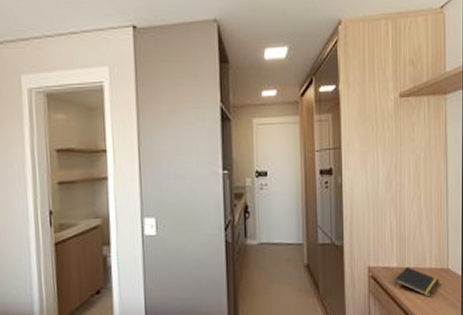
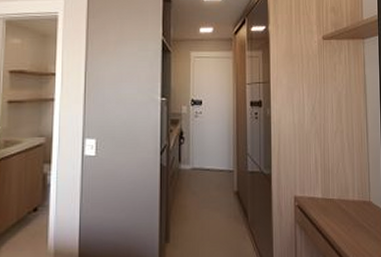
notepad: present [395,266,440,297] -> none [320,197,363,229]

